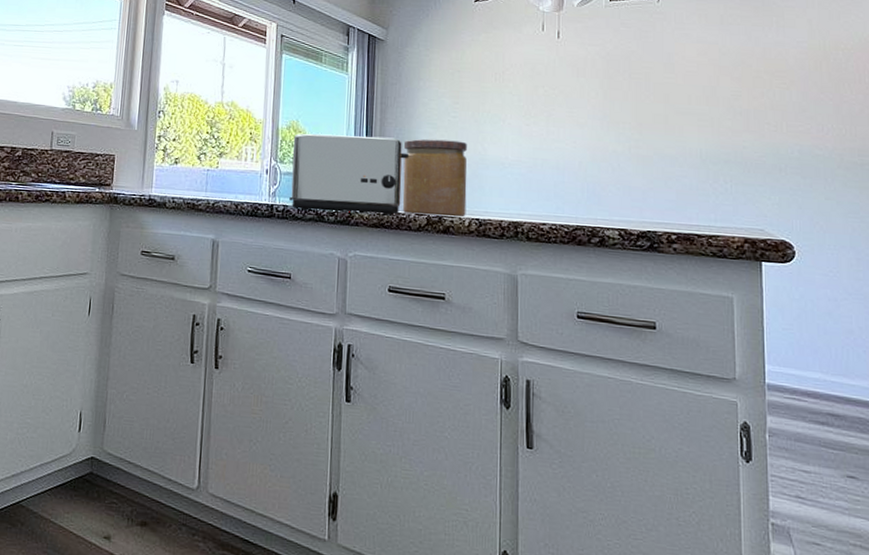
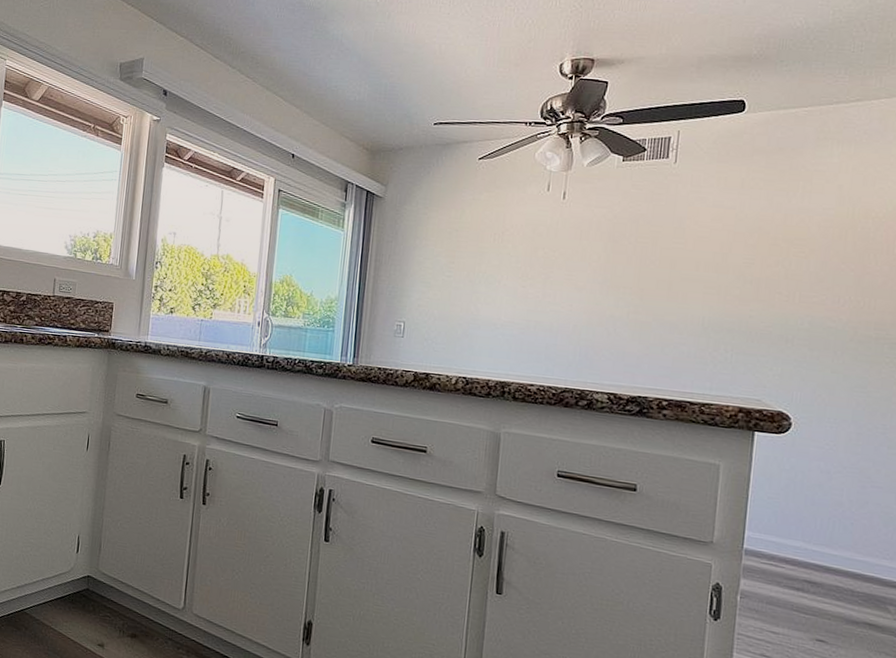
toaster: present [289,133,410,216] -> none [279,288,401,371]
jar: present [402,138,467,218] -> none [391,297,460,375]

